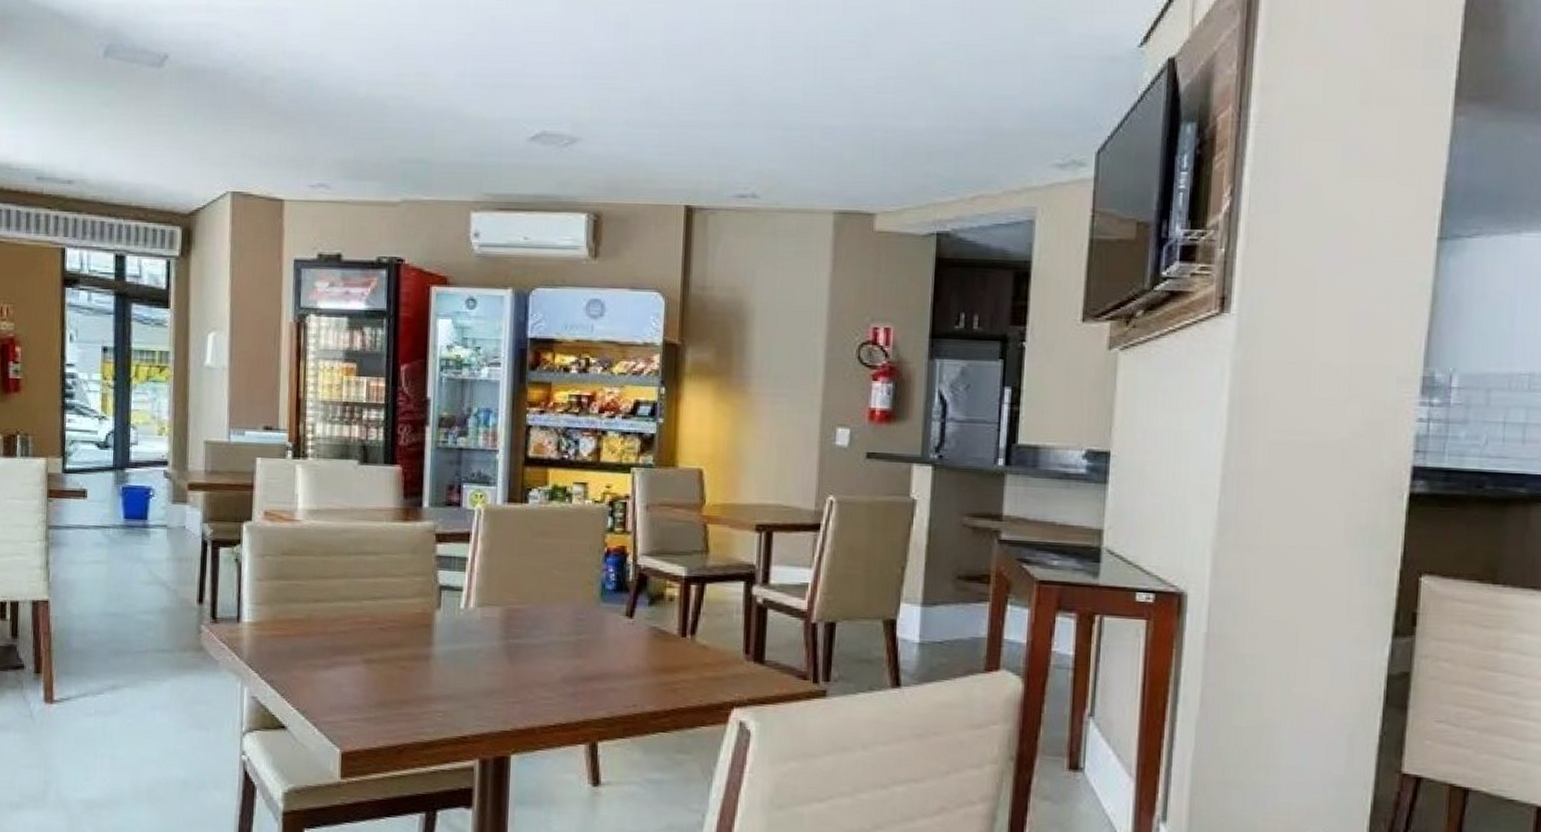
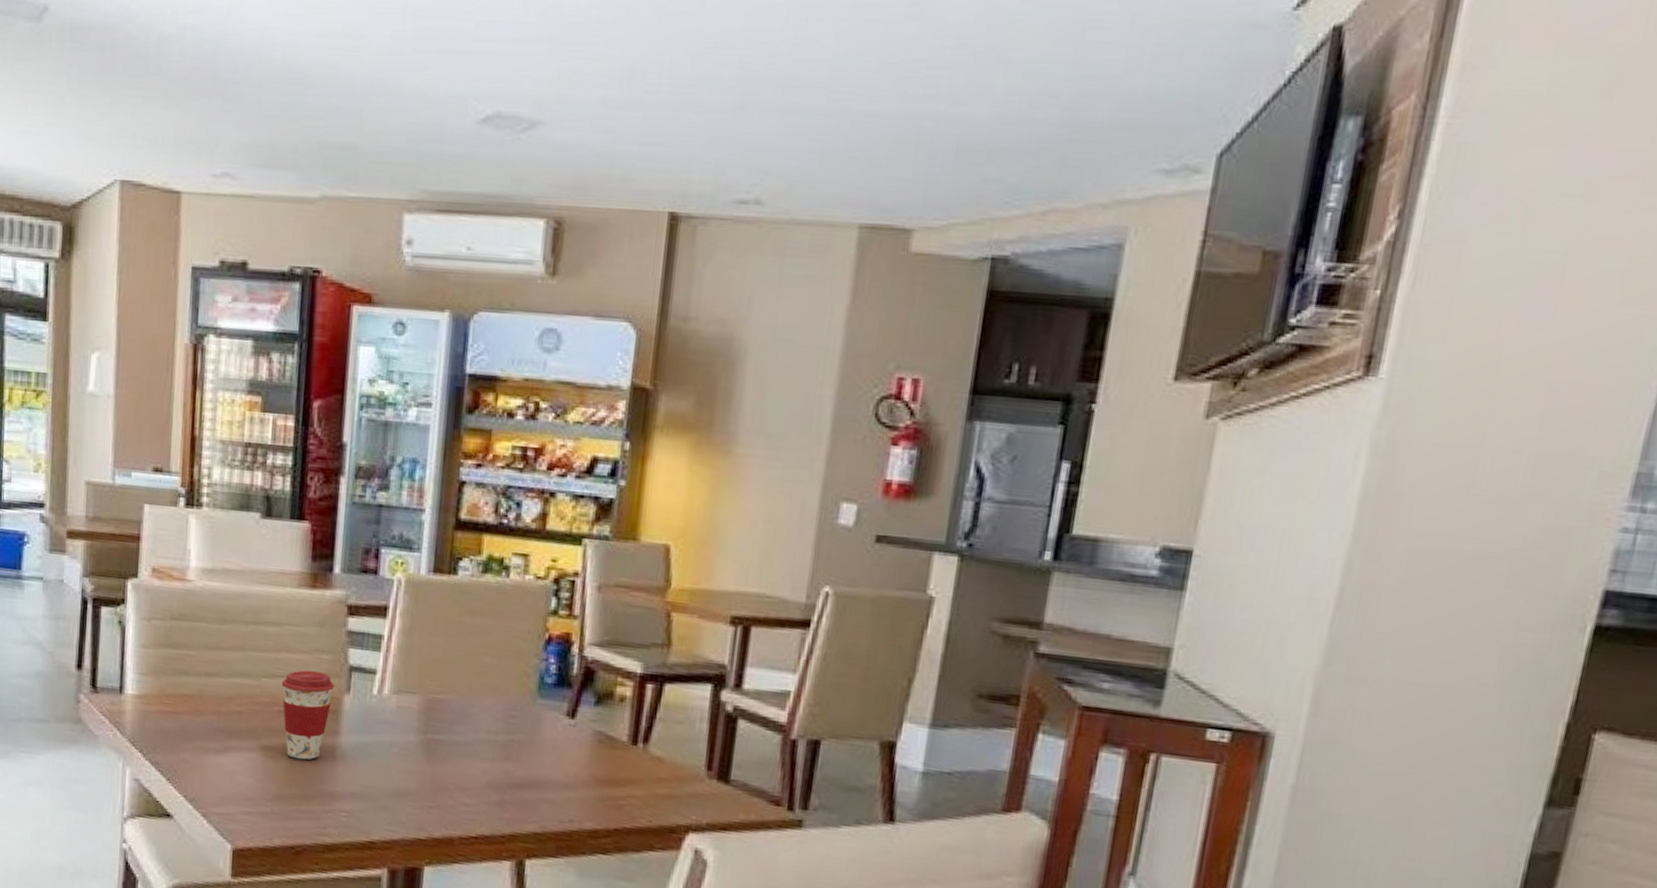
coffee cup: none [381,591,427,669] -> present [281,670,334,760]

